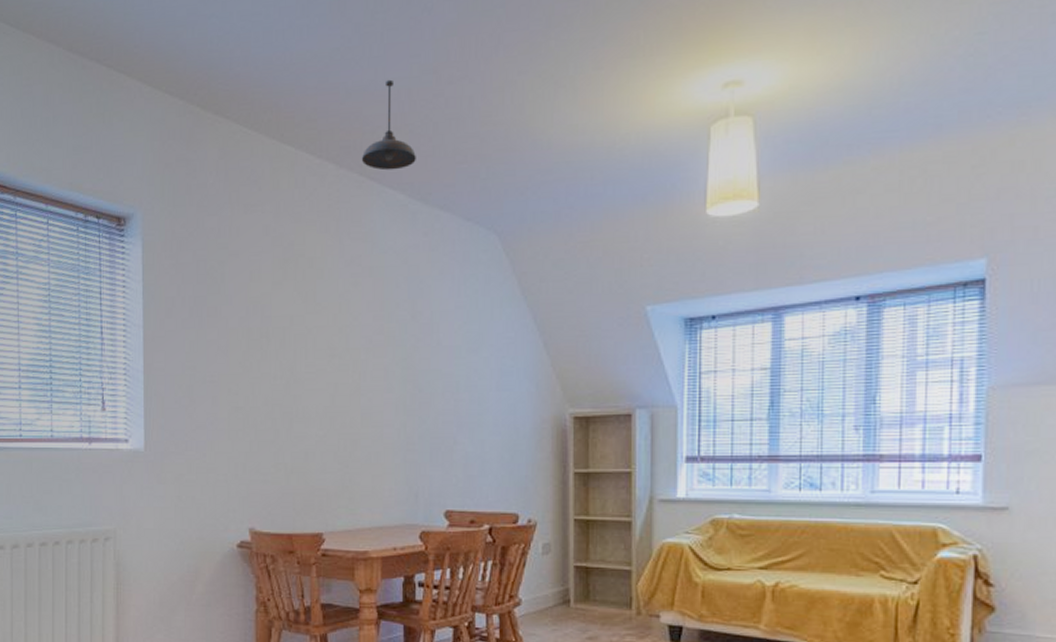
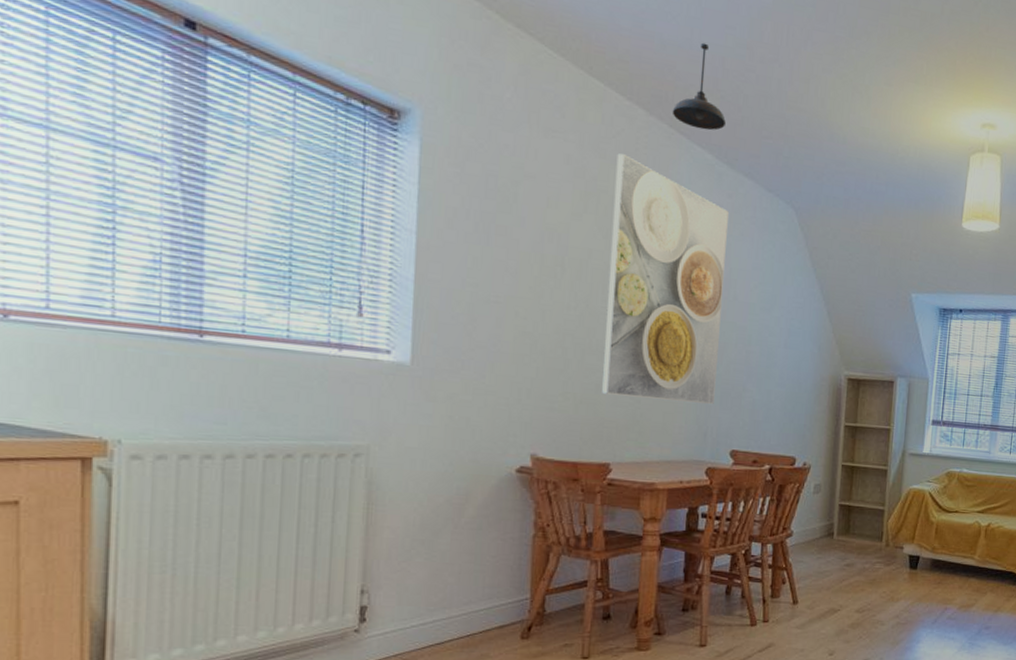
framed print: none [310,213,425,461] -> present [602,153,729,404]

